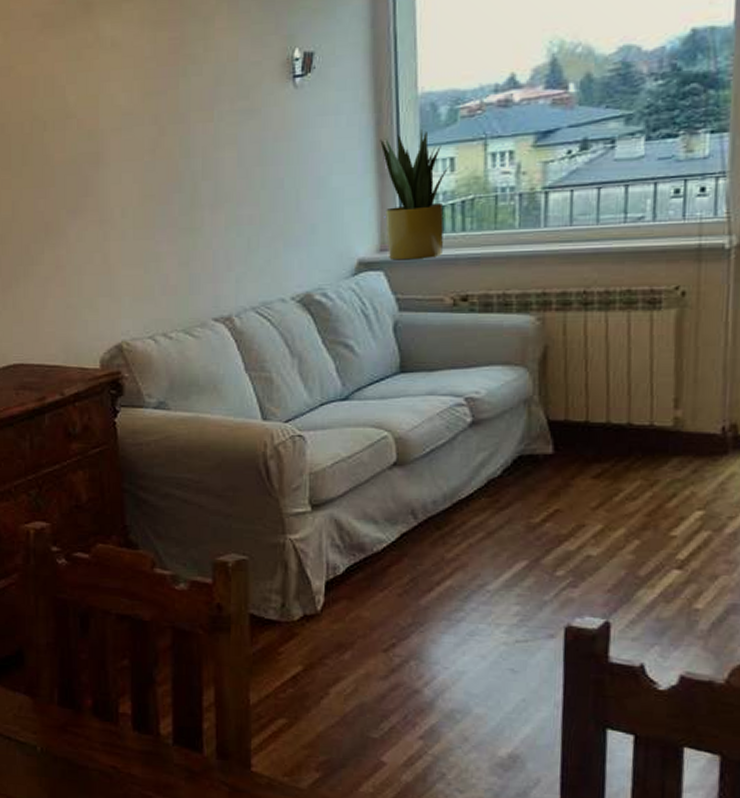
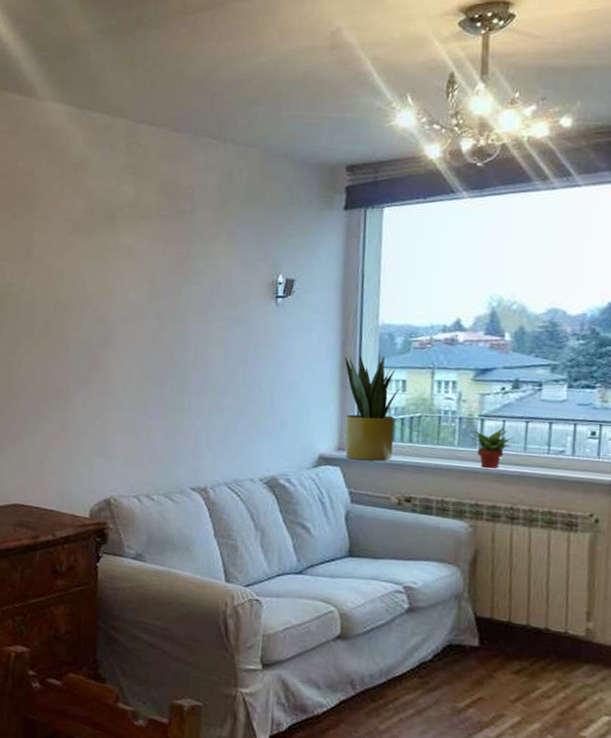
succulent plant: none [534,199,584,250] -> present [471,428,514,469]

